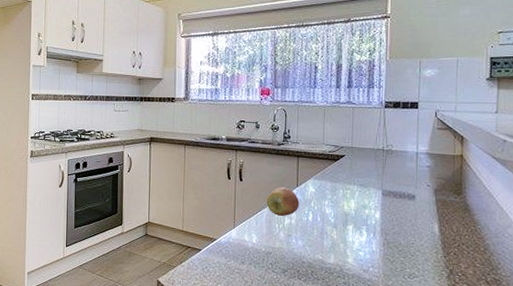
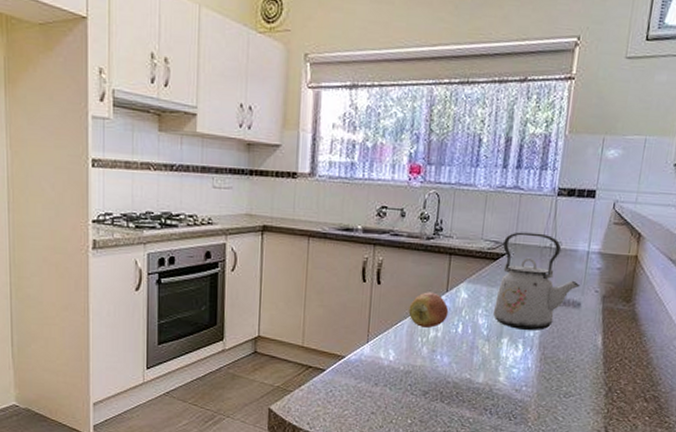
kettle: none [337,137,413,219] -> present [492,232,580,330]

